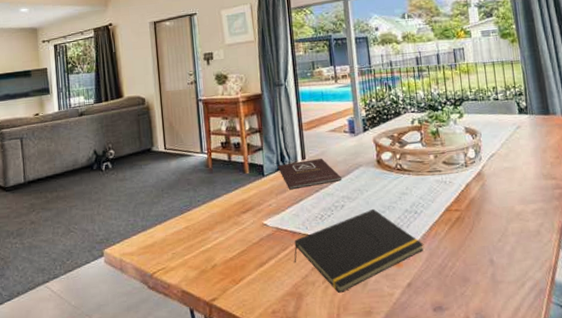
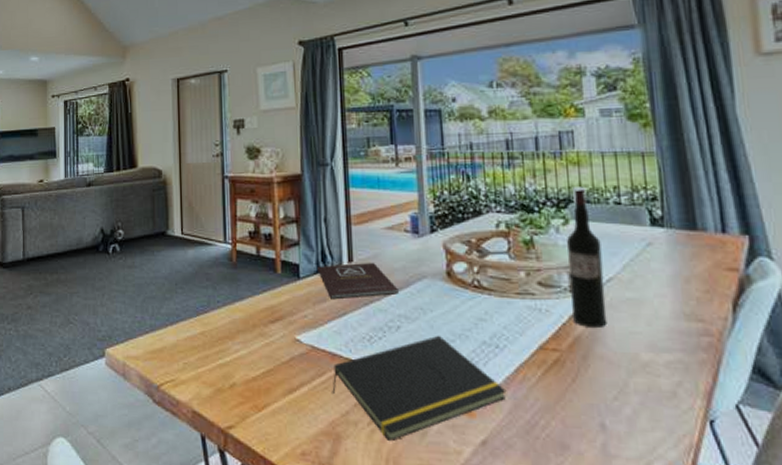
wine bottle: none [462,89,492,192] -> present [567,187,607,329]

